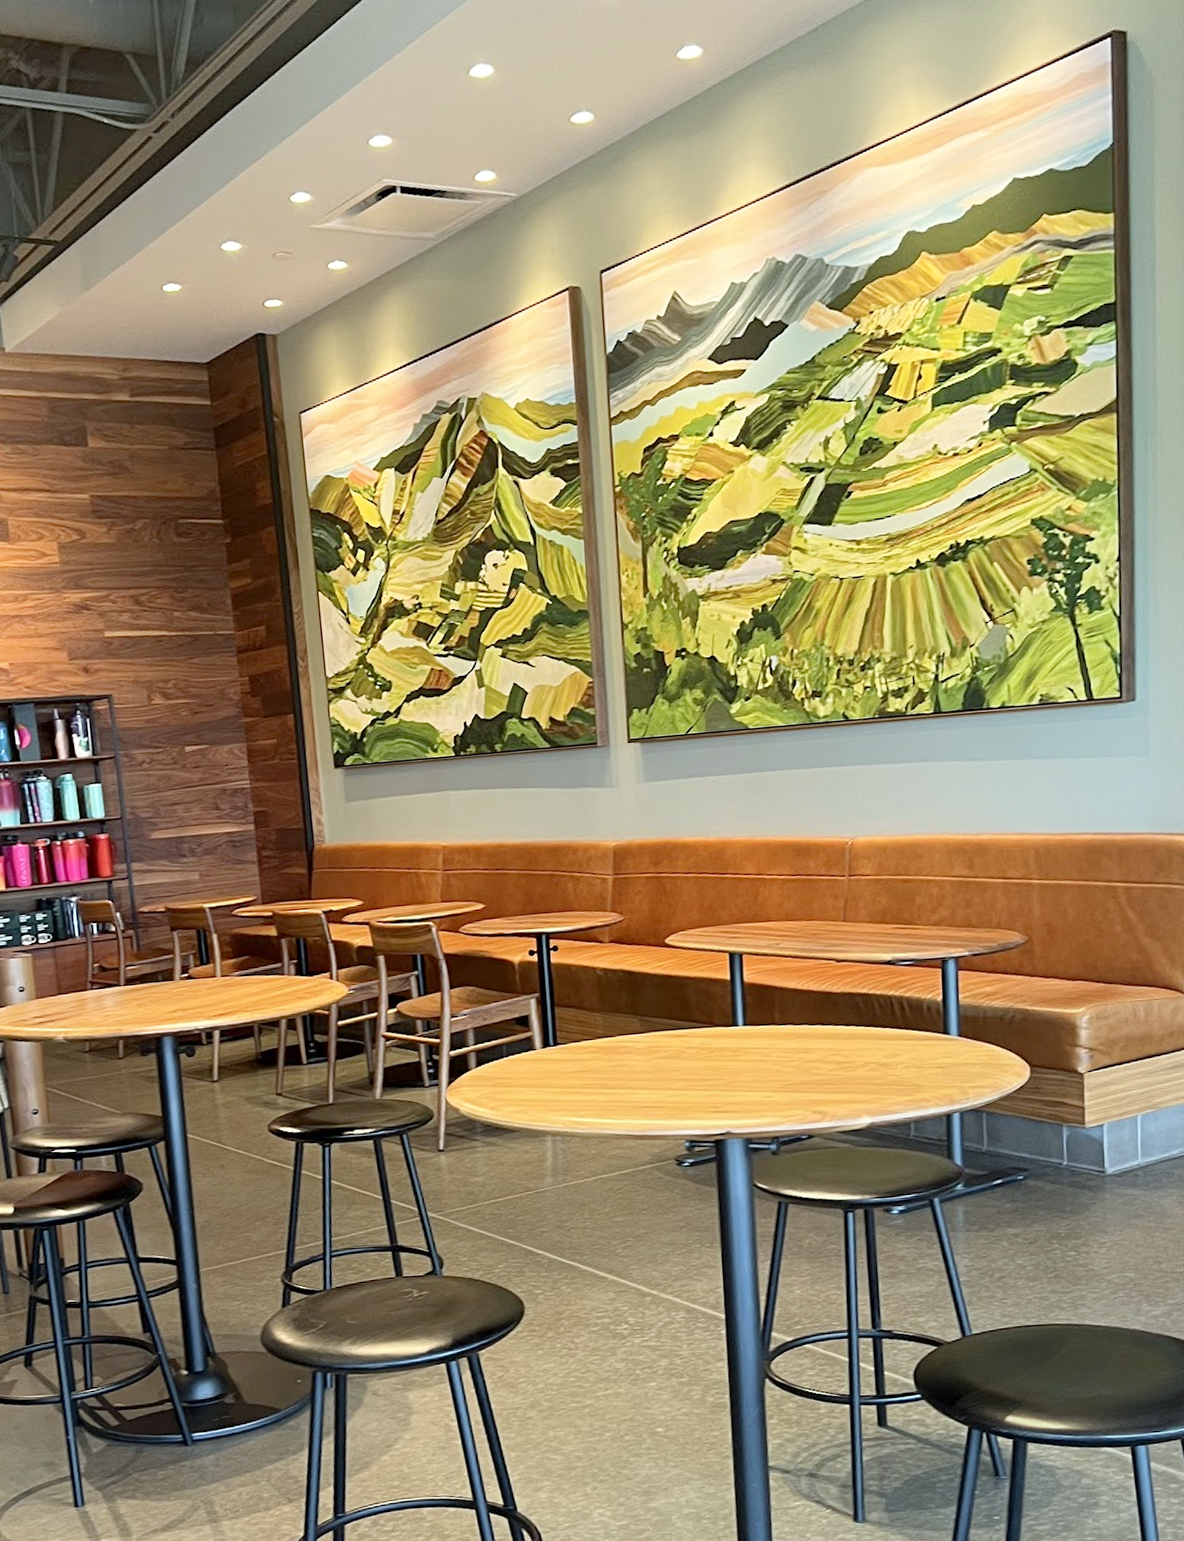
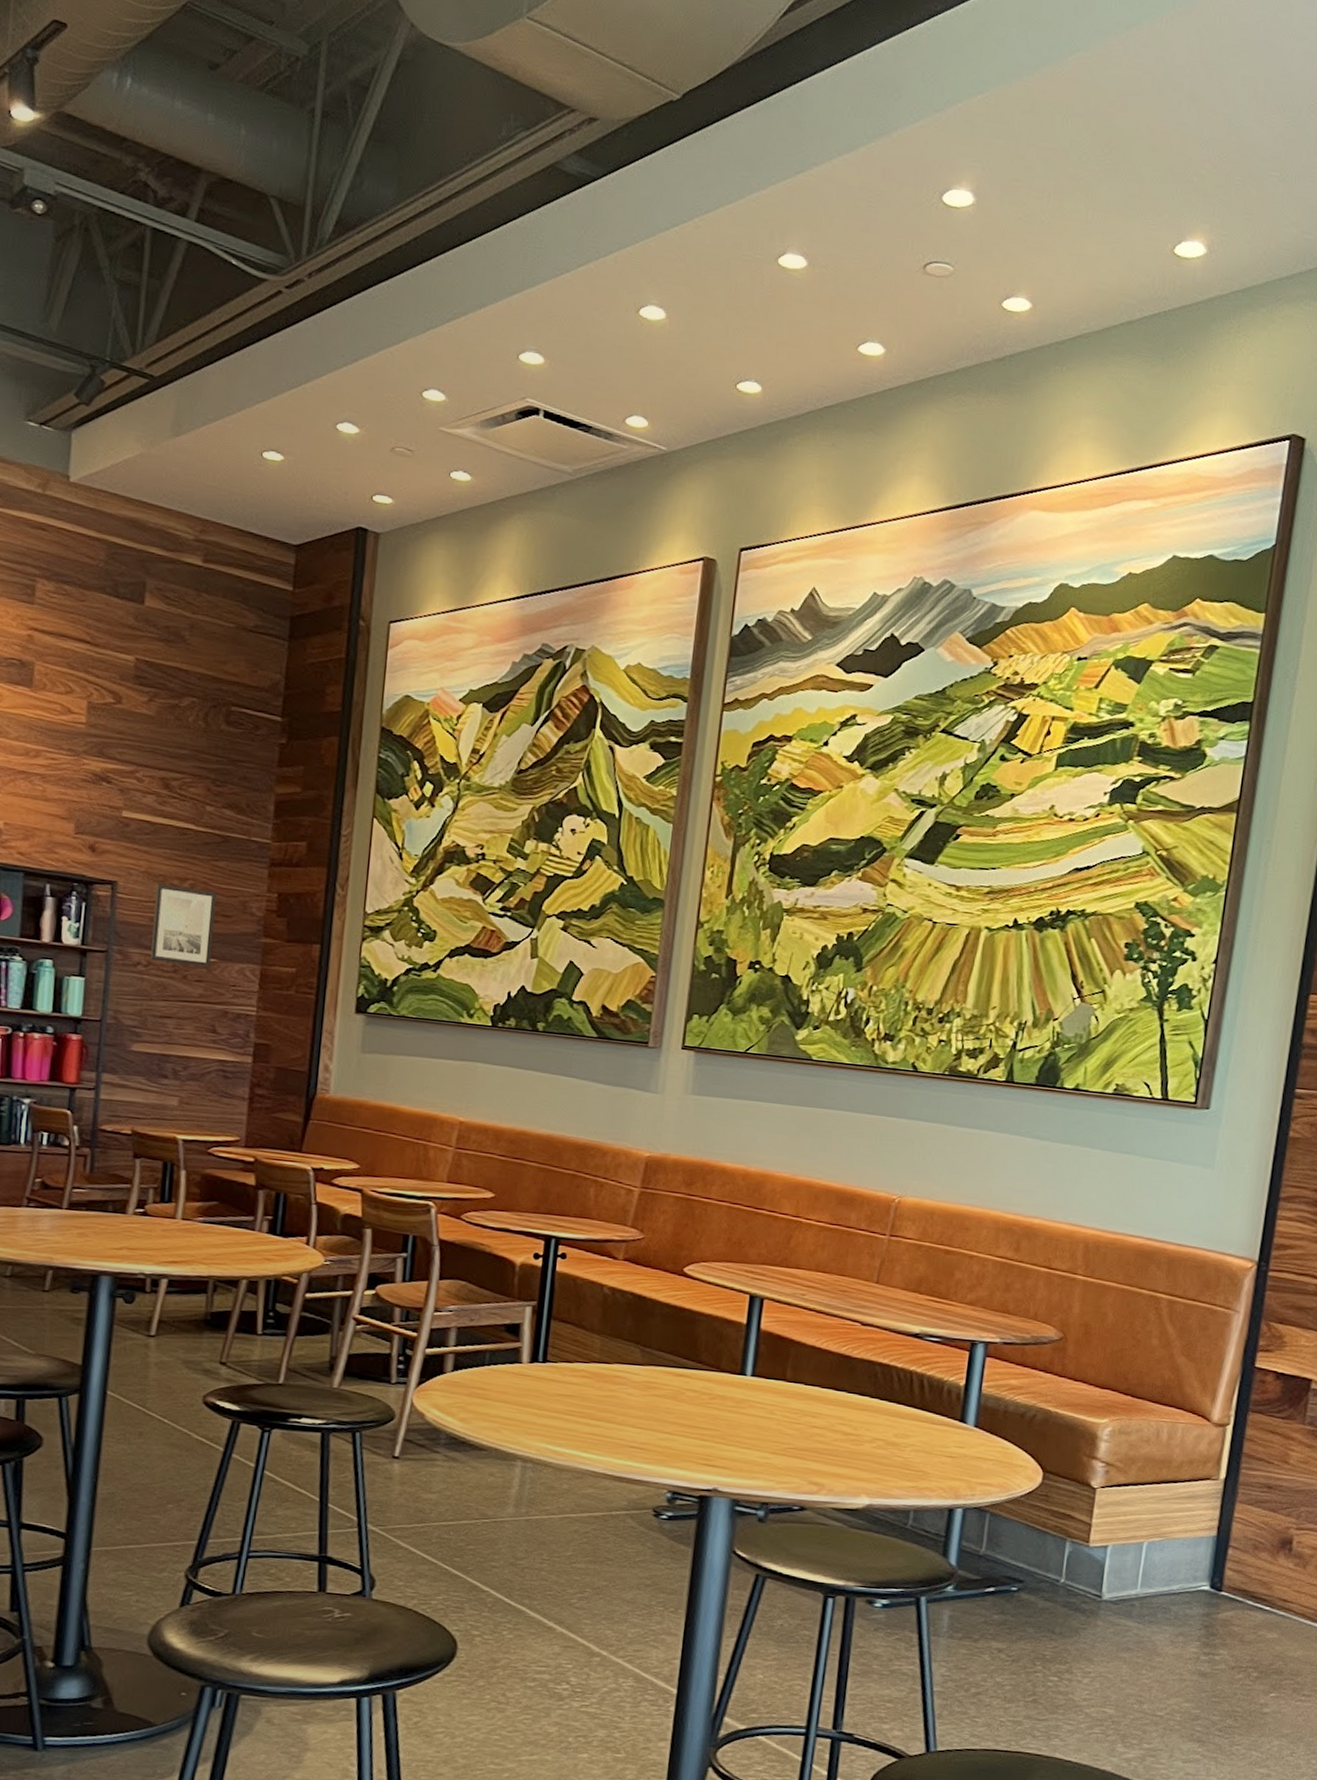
wall art: none [145,686,204,758] -> present [151,883,217,968]

